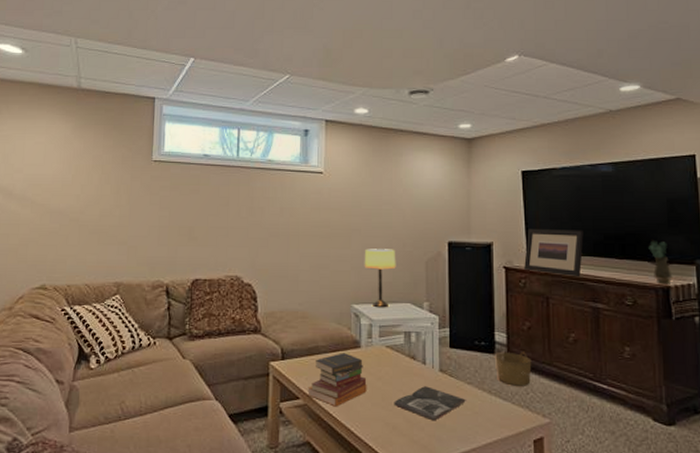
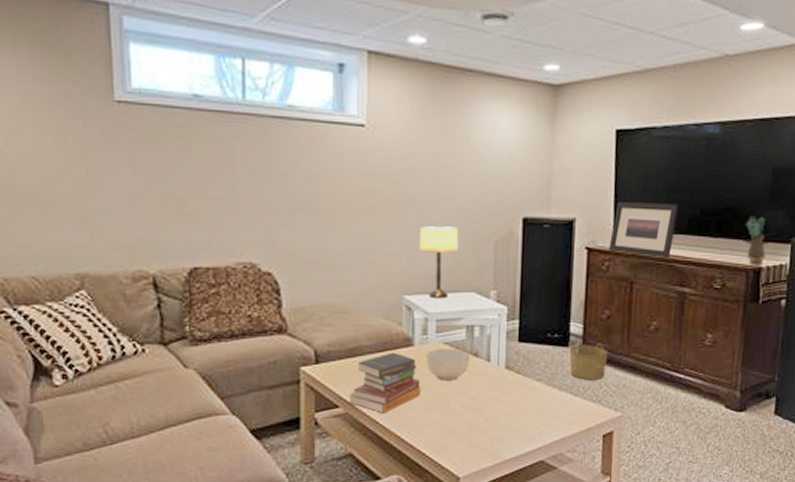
bowl: none [371,351,408,380] -> present [426,348,470,381]
magazine: present [394,386,466,421] -> none [452,385,534,422]

